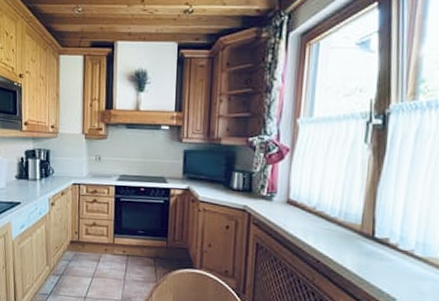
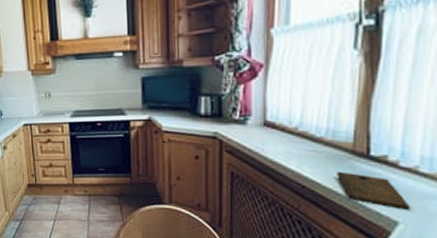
cutting board: none [347,249,406,288] -> present [337,171,410,210]

